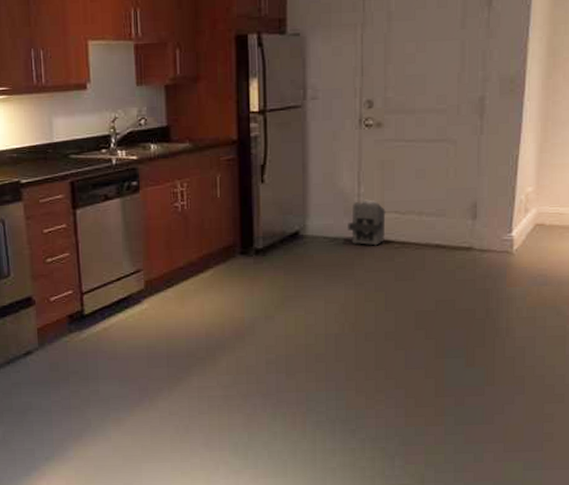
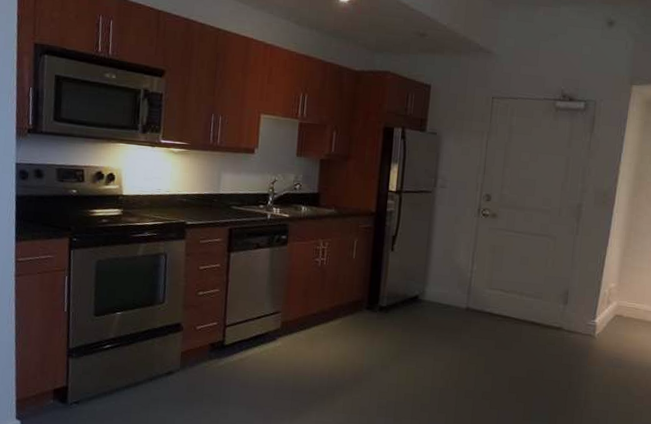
speaker: present [348,199,386,246] -> none [459,276,493,316]

